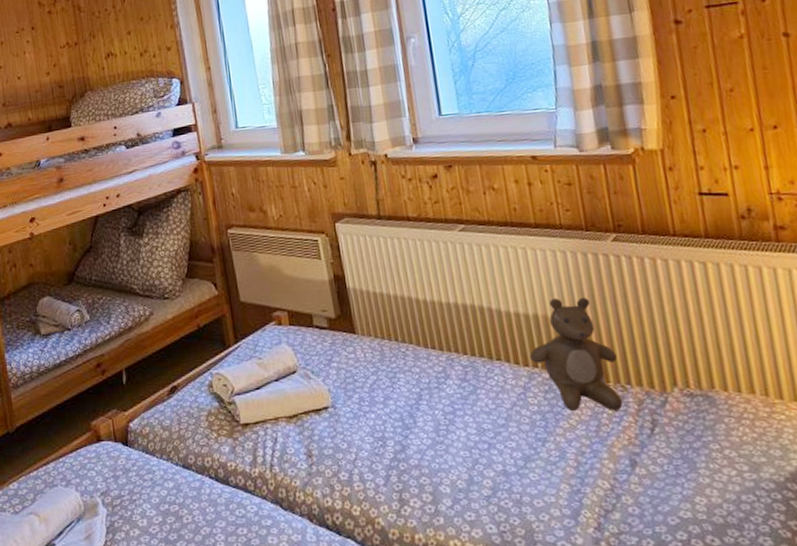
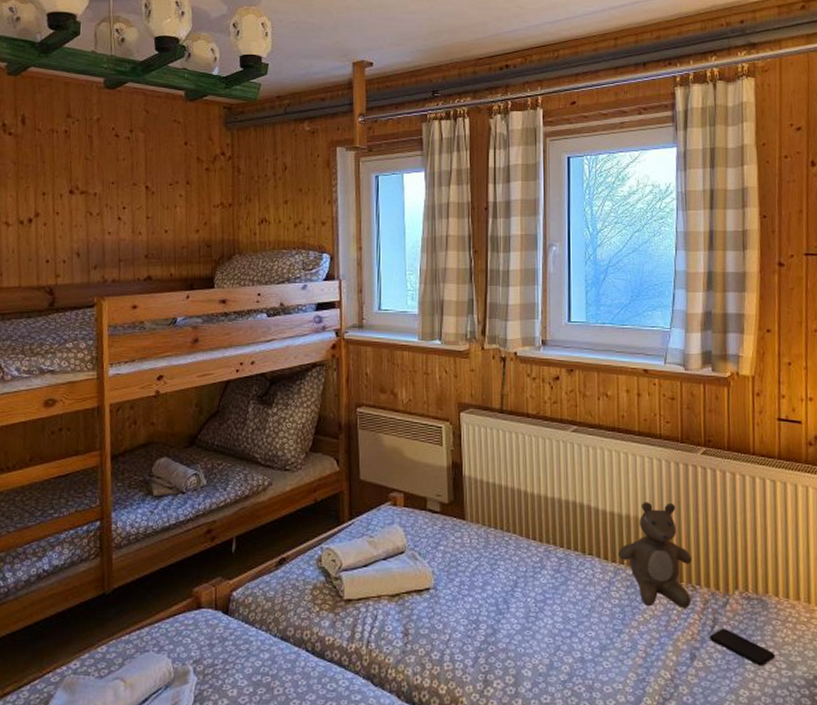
smartphone: none [650,430,733,470] -> present [710,629,775,666]

